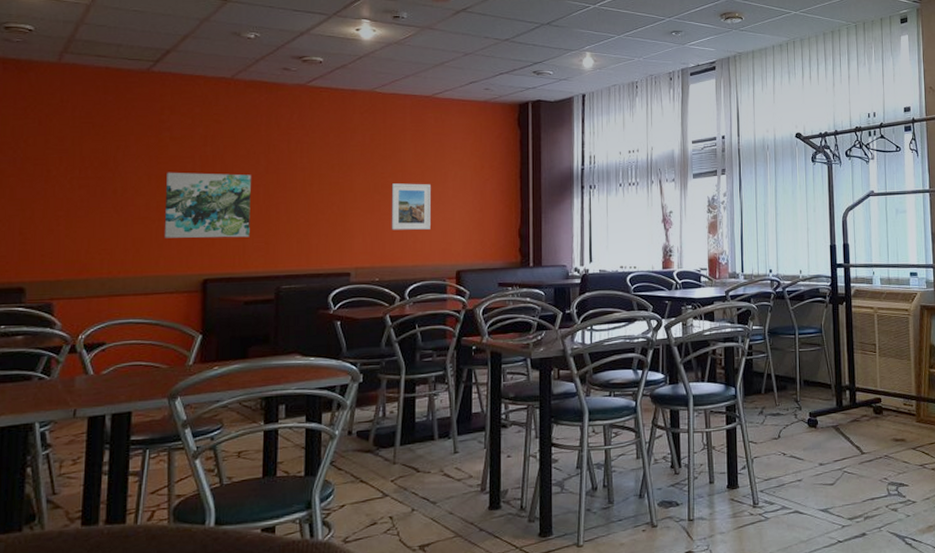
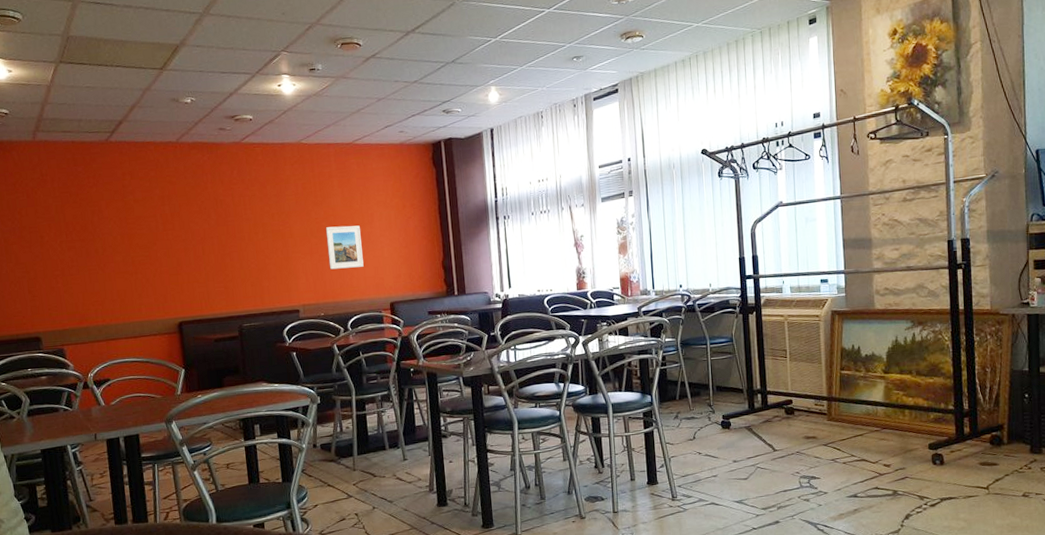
wall art: present [164,172,251,238] -> none [136,228,211,289]

